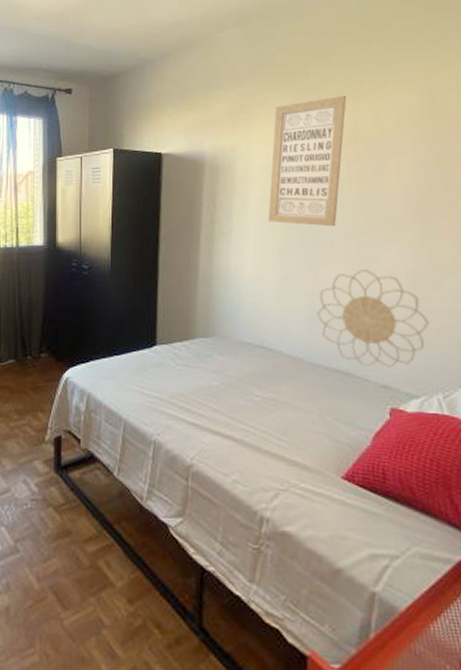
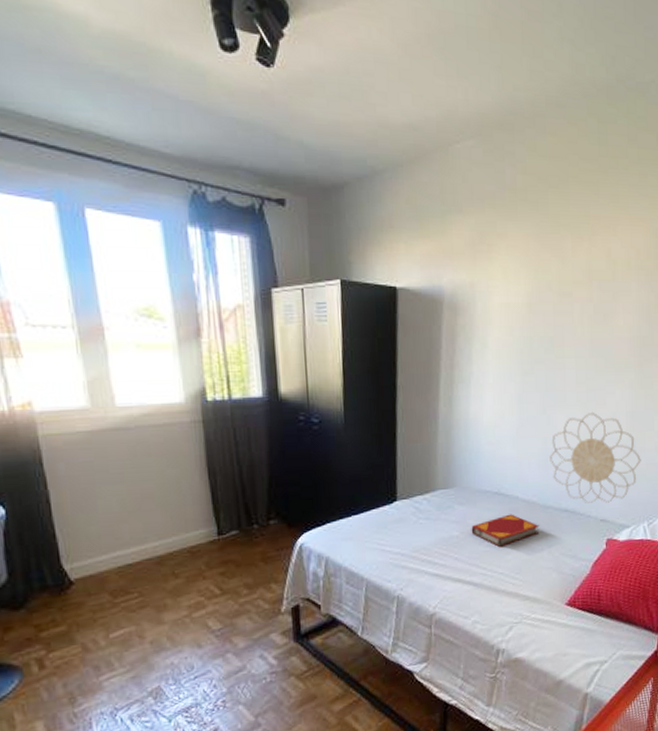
hardback book: none [231,369,308,403] -> present [471,514,539,547]
wall art: present [268,96,347,227] -> none [506,231,583,371]

